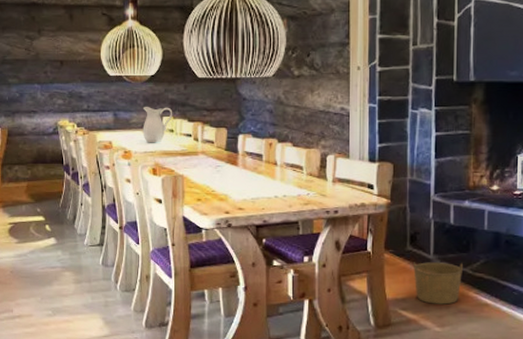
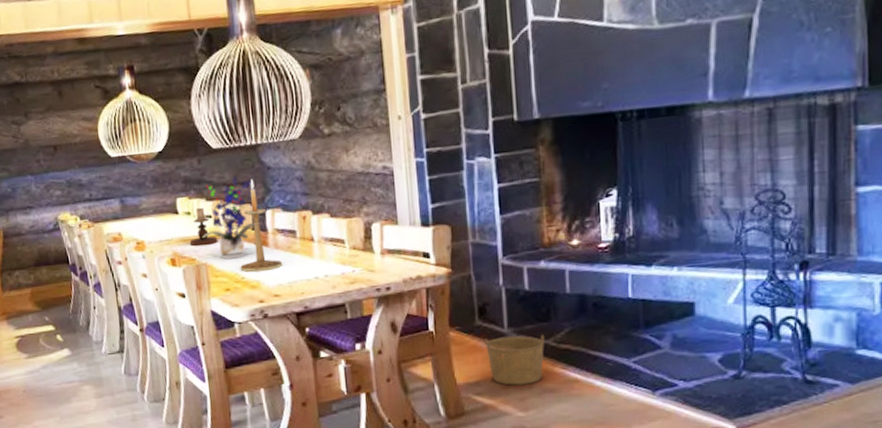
pitcher: present [142,107,173,143] -> none [152,186,188,230]
candlestick: none [171,128,195,160] -> present [190,208,218,247]
flower arrangement: none [182,103,233,174] -> present [202,176,261,260]
candlestick: none [212,107,248,187] -> present [240,179,282,273]

